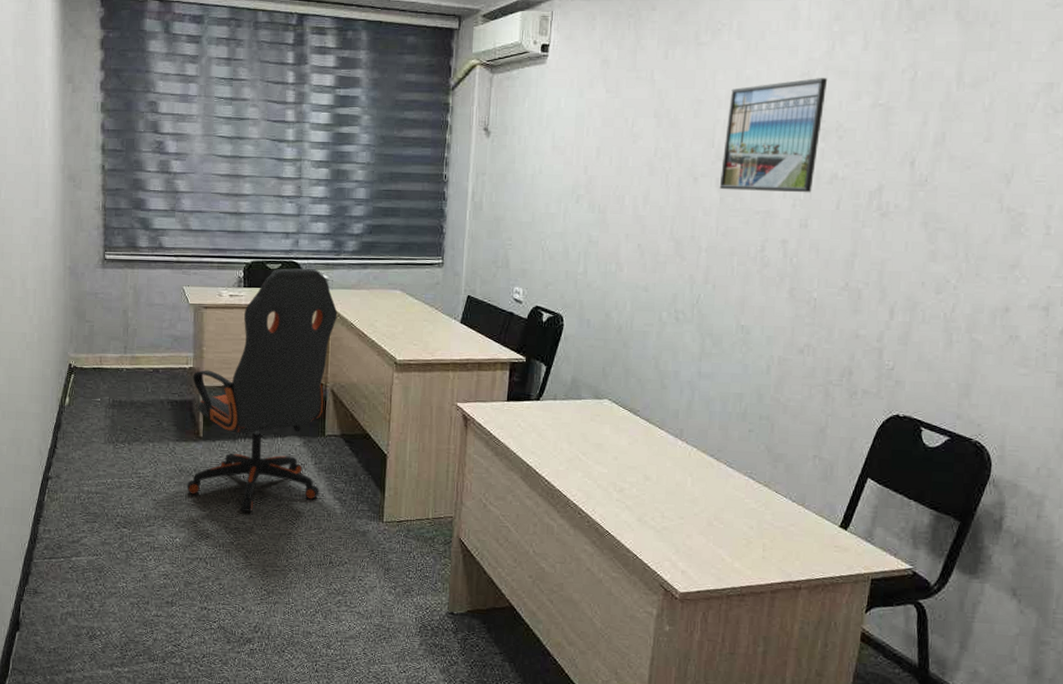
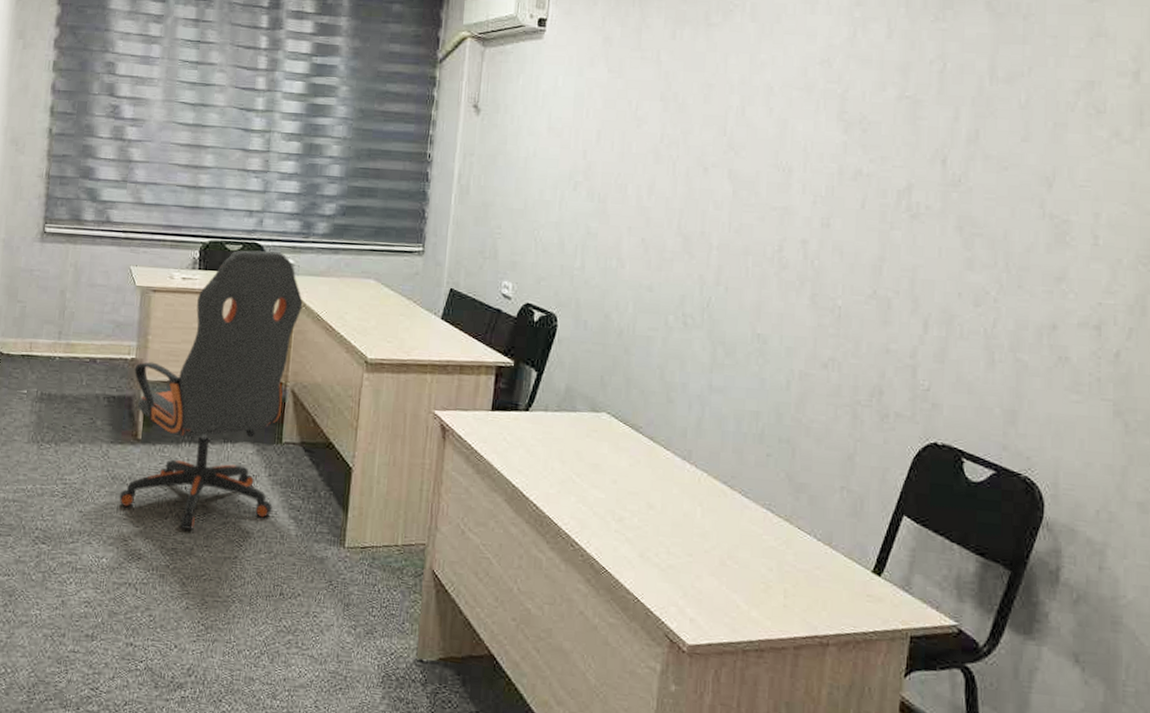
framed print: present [719,78,828,193] -> none [732,66,850,190]

